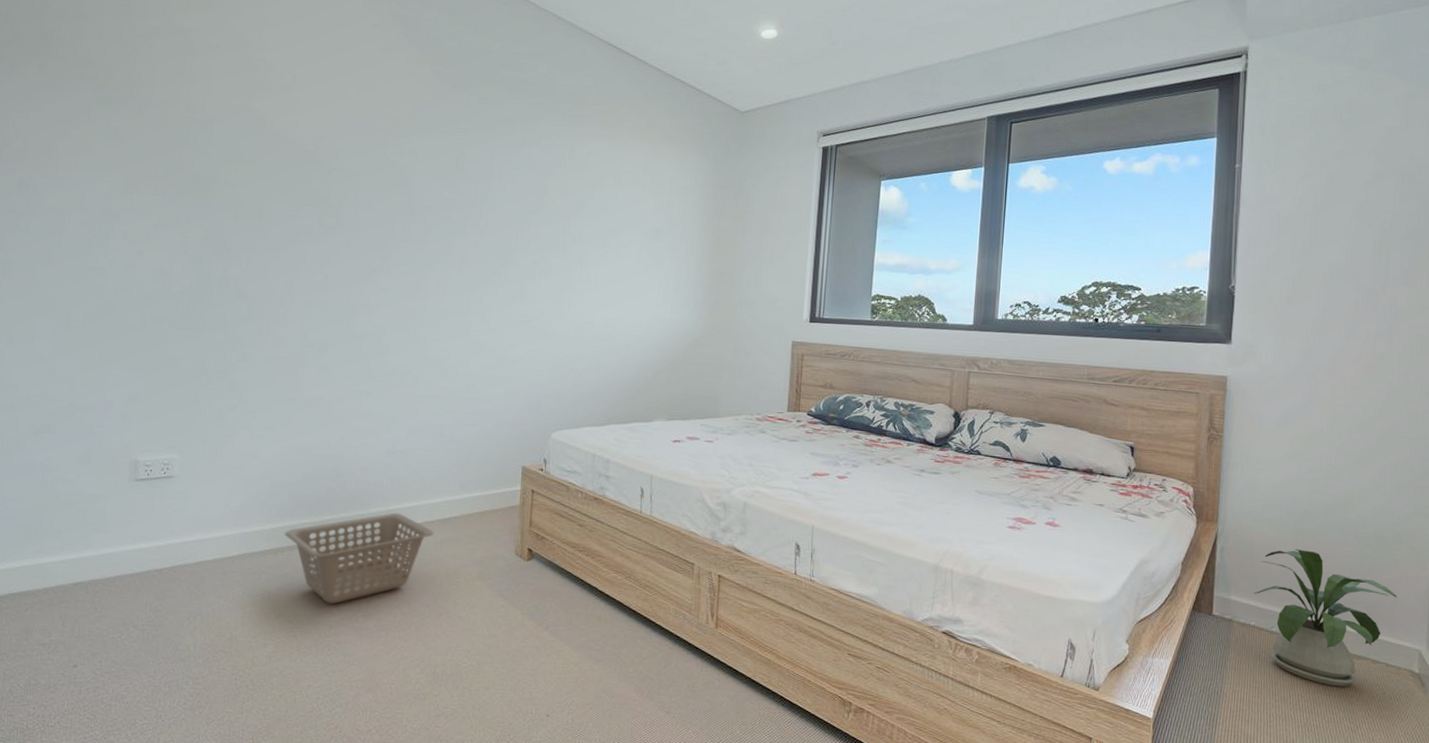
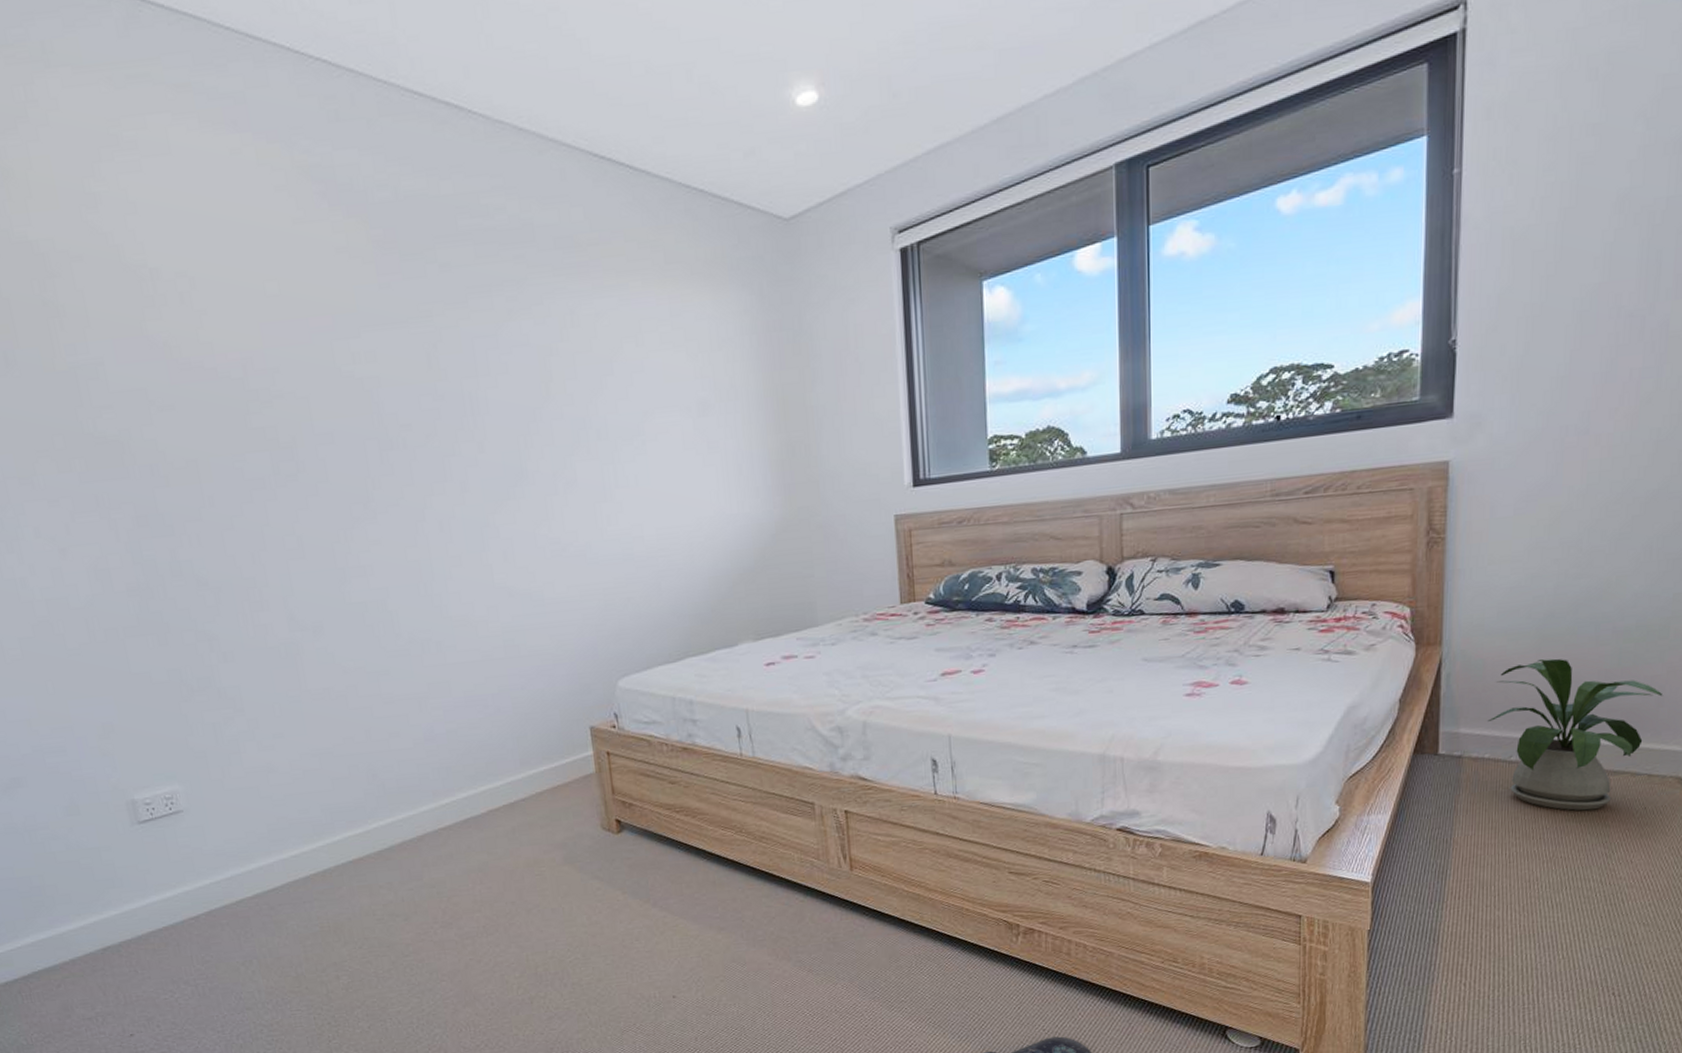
laundry basket: present [284,512,434,604] -> none [328,806,502,921]

